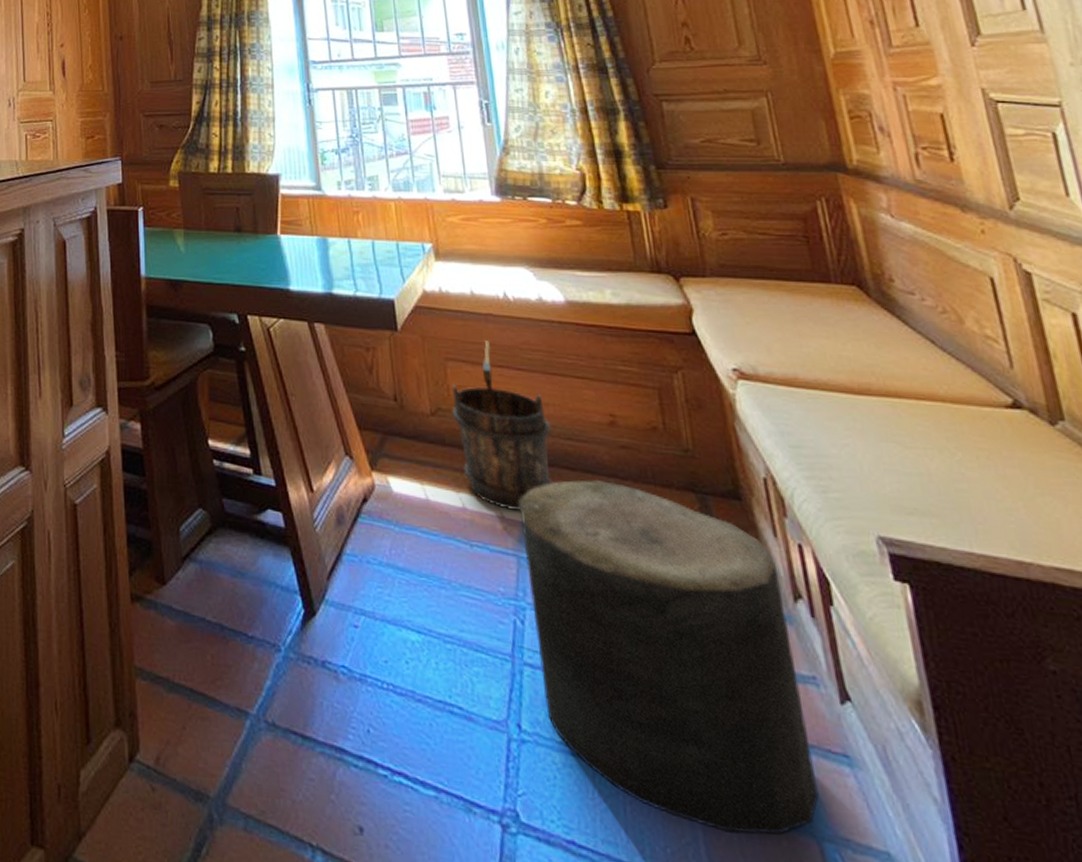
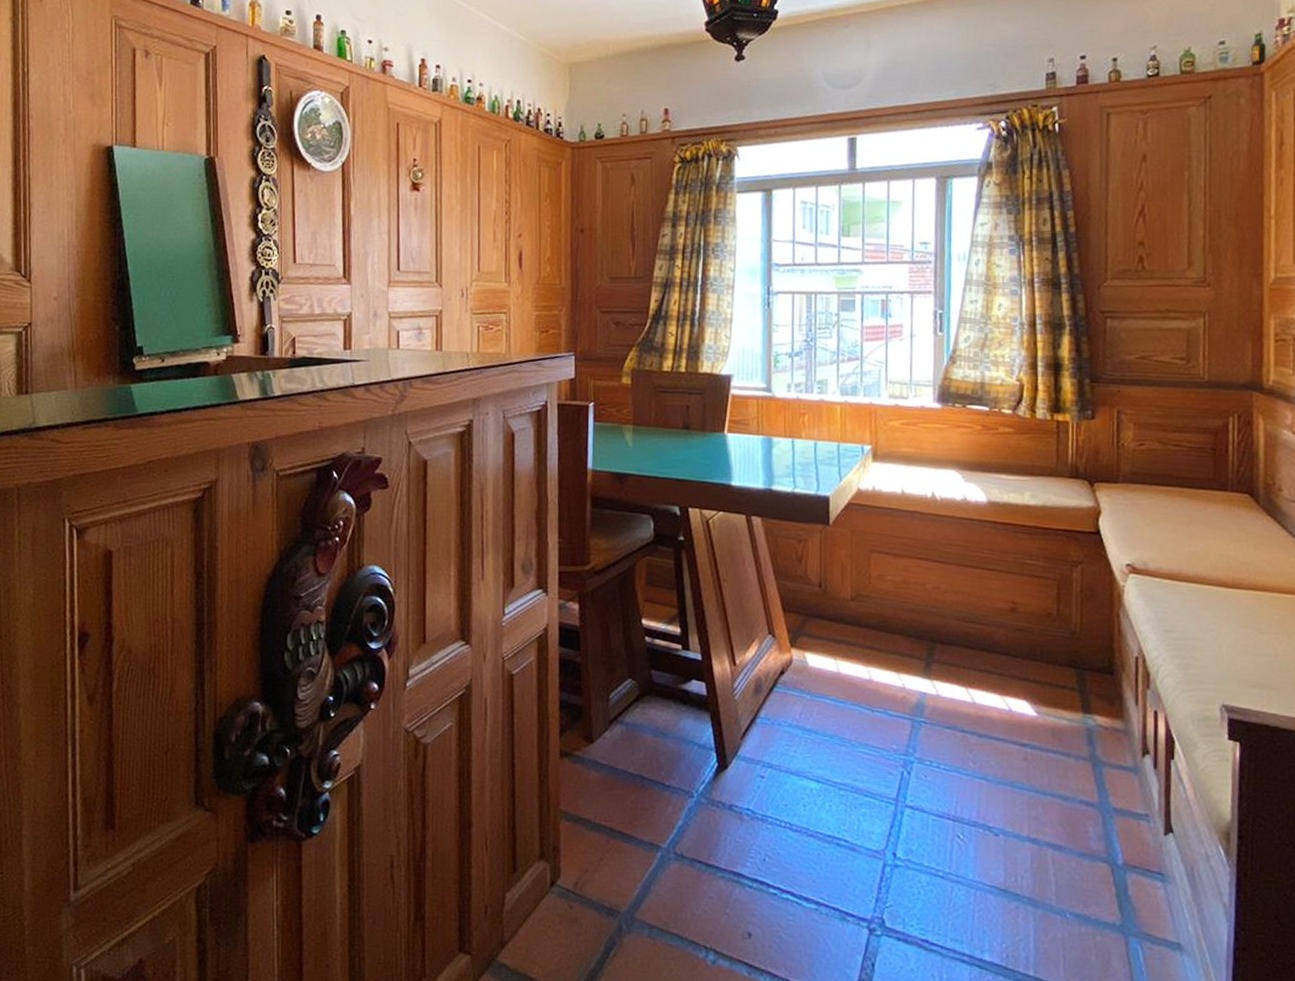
bucket: present [451,340,554,512] -> none [870,535,957,683]
stool: present [518,480,819,835] -> none [919,657,1134,932]

